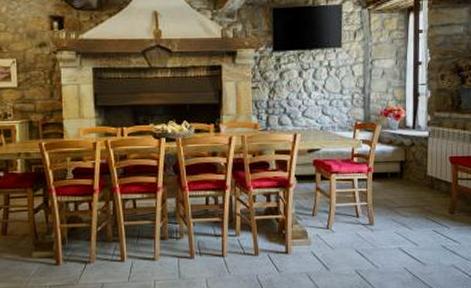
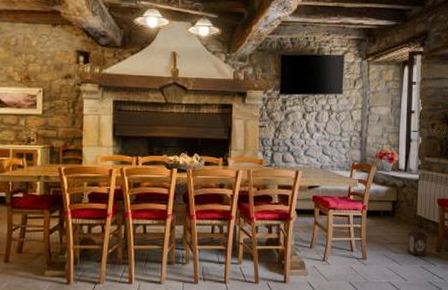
lantern: none [417,184,441,220] -> present [407,224,429,257]

